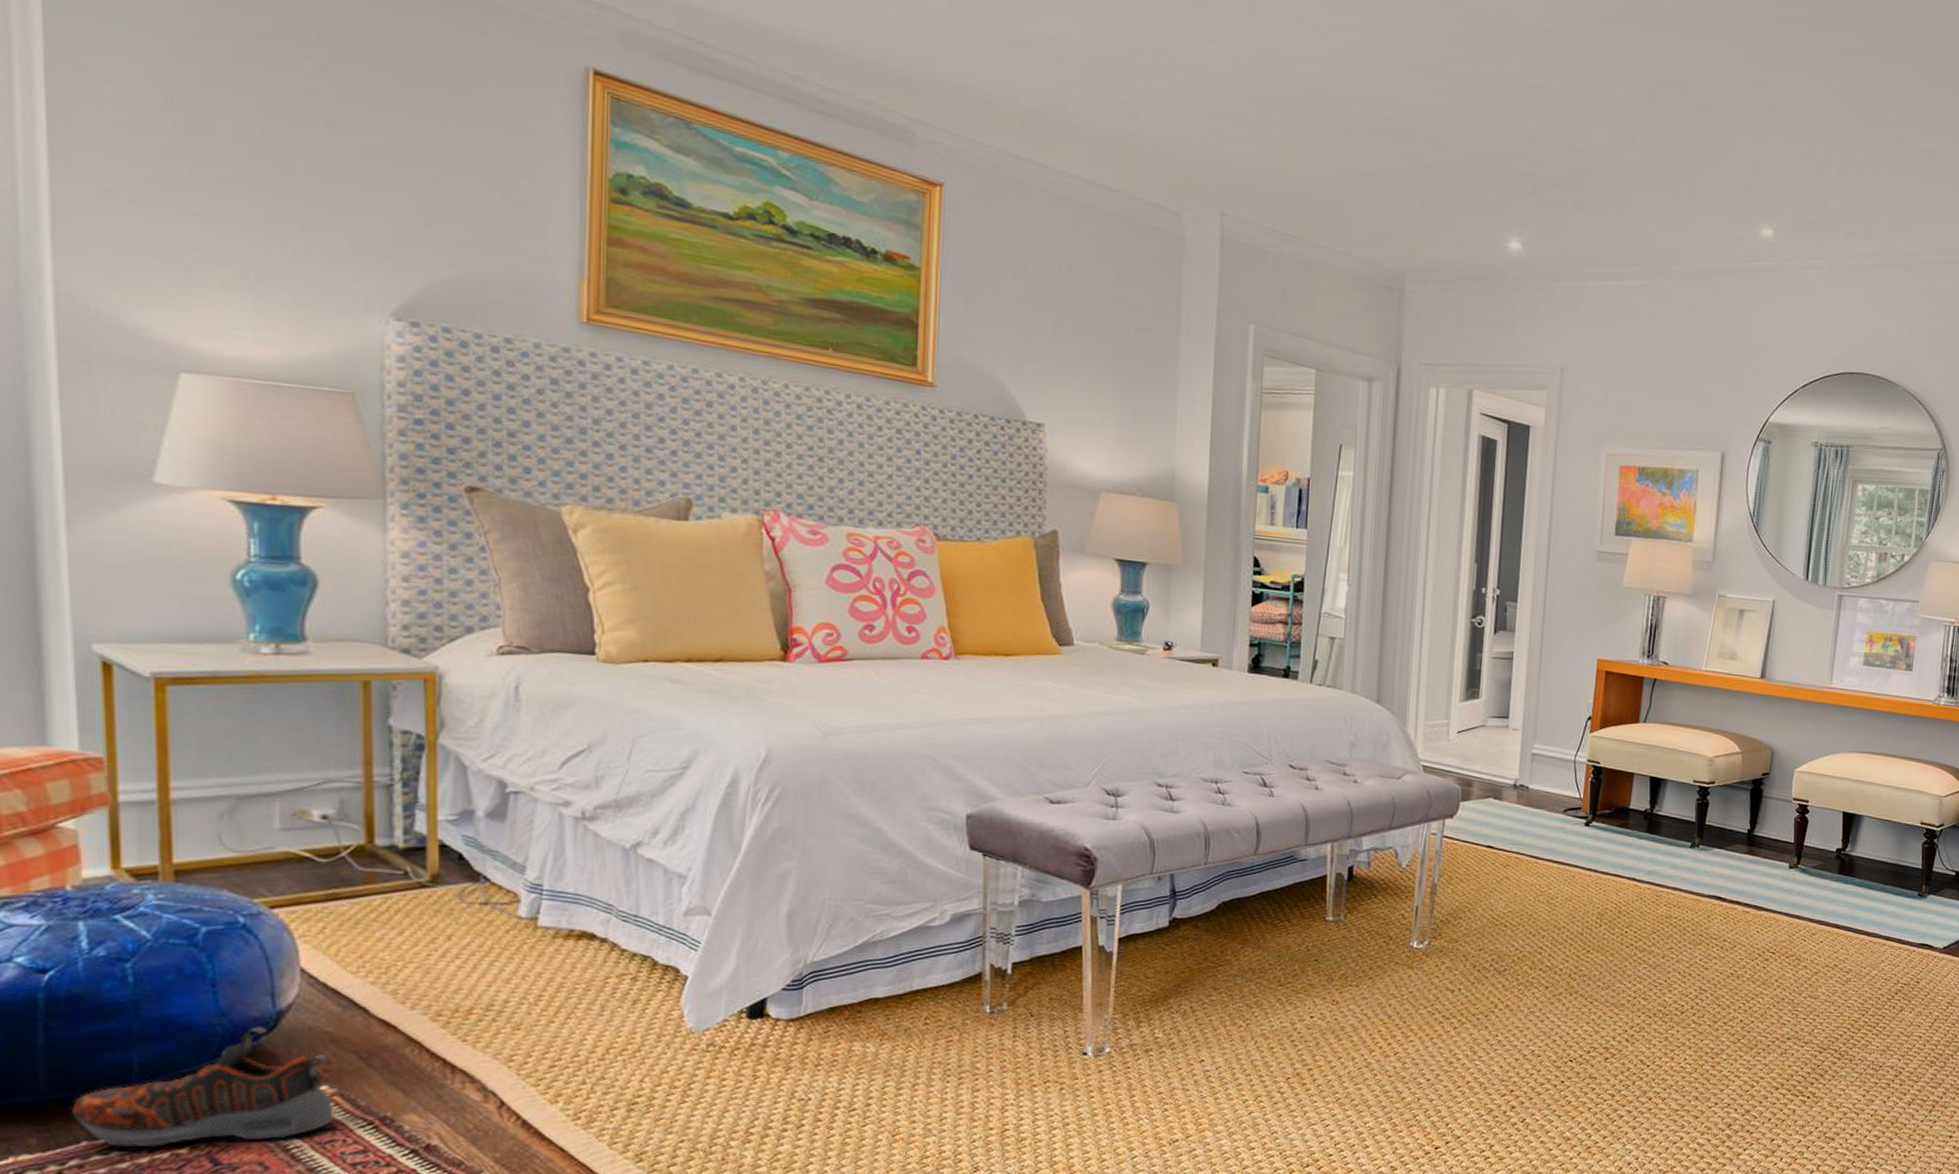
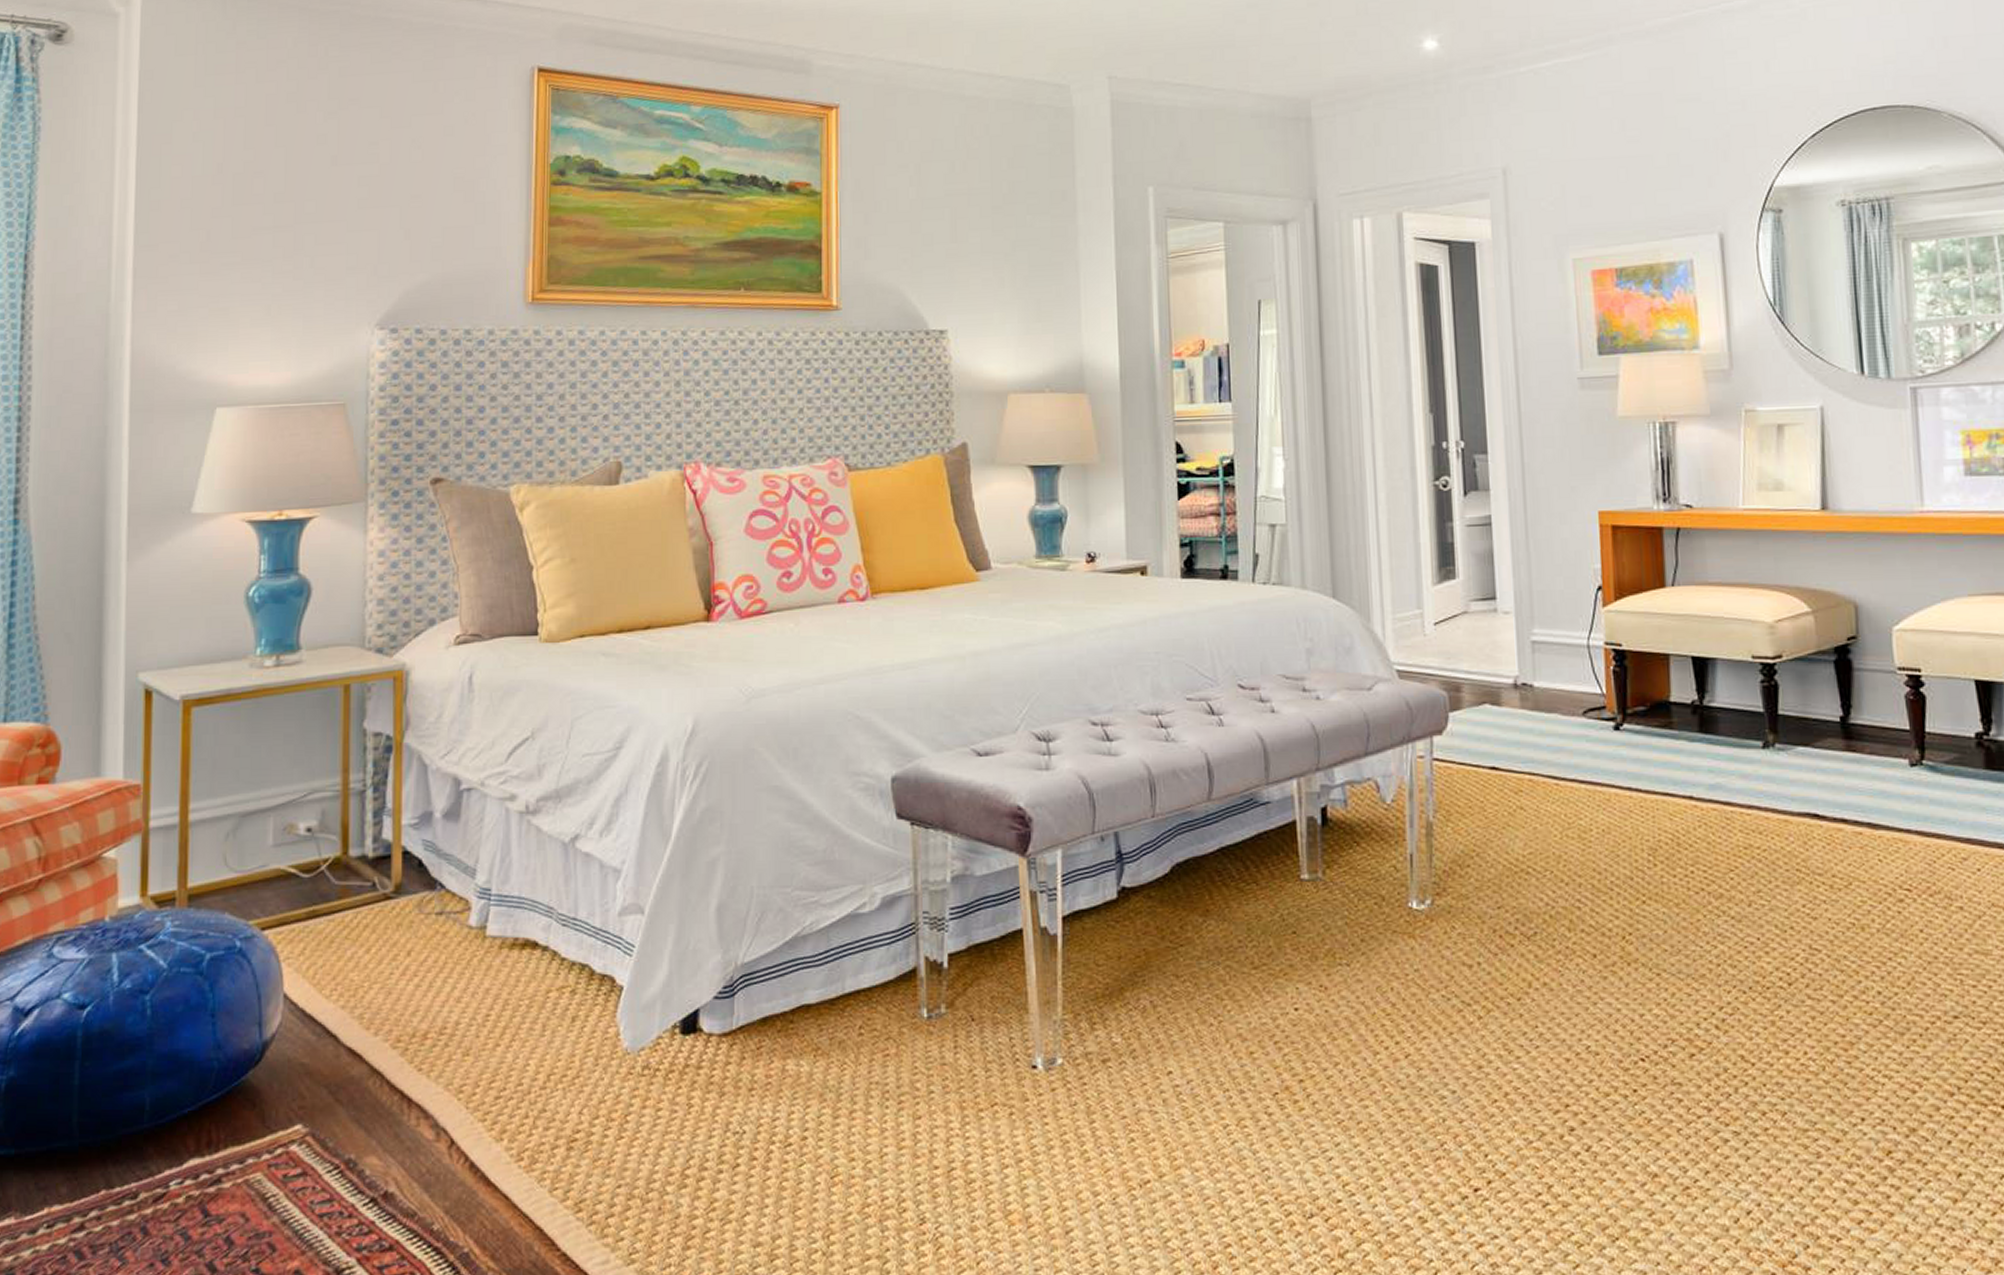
shoe: present [72,1027,335,1148] -> none [96,1060,307,1197]

